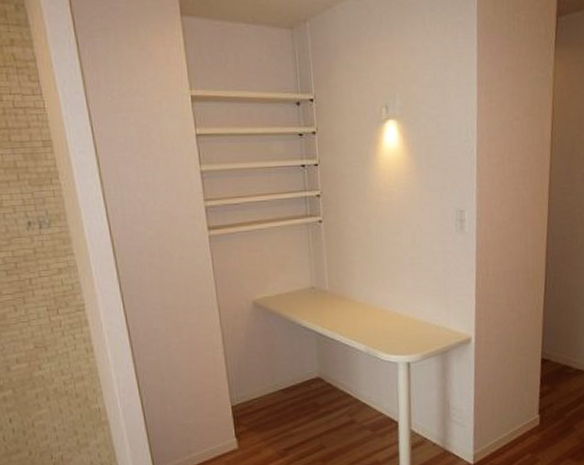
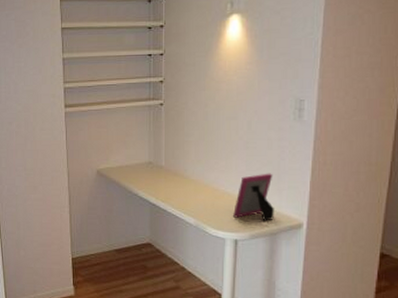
picture frame: none [404,288,444,340] -> present [233,173,274,221]

